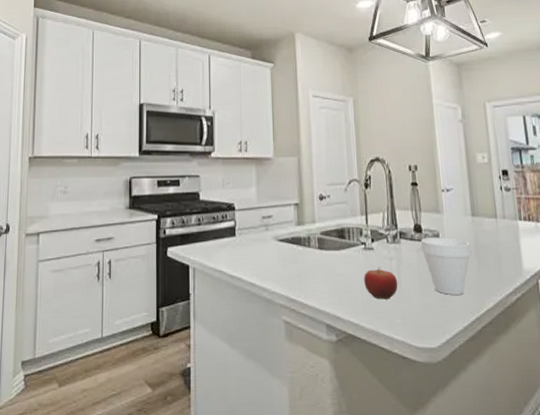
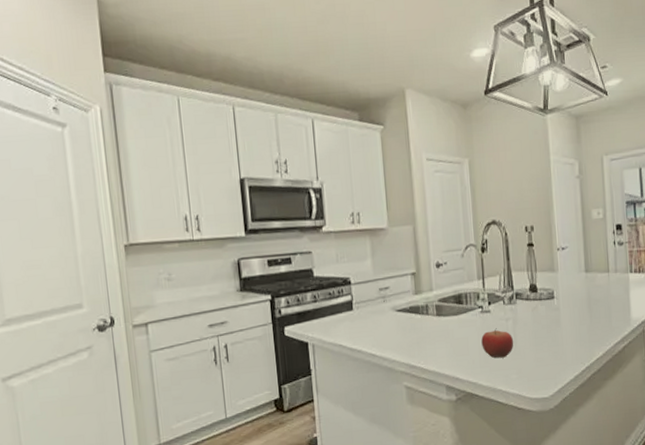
cup: present [421,237,472,295] -> none [536,295,584,349]

